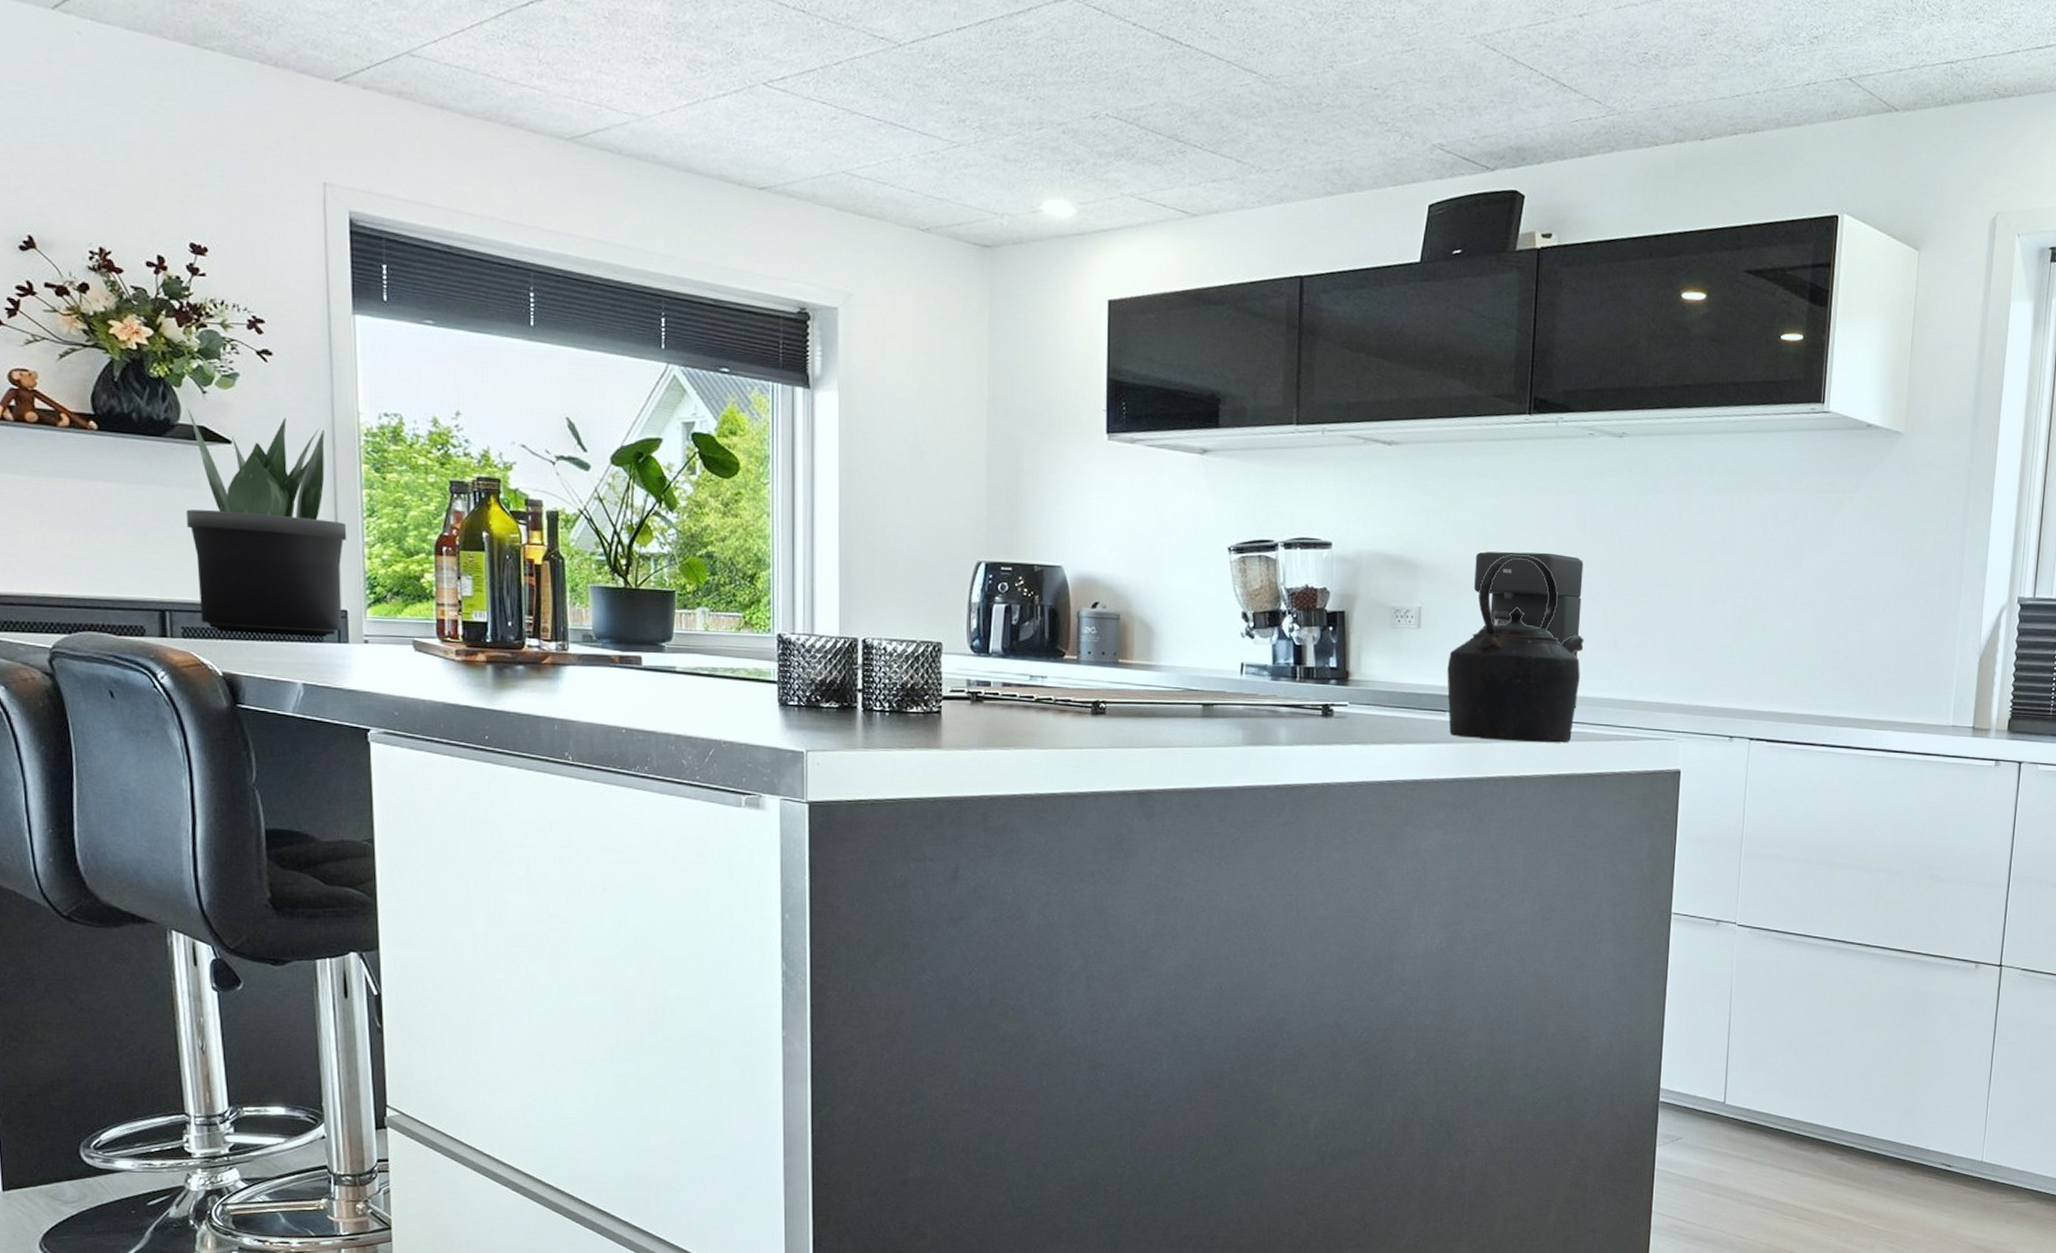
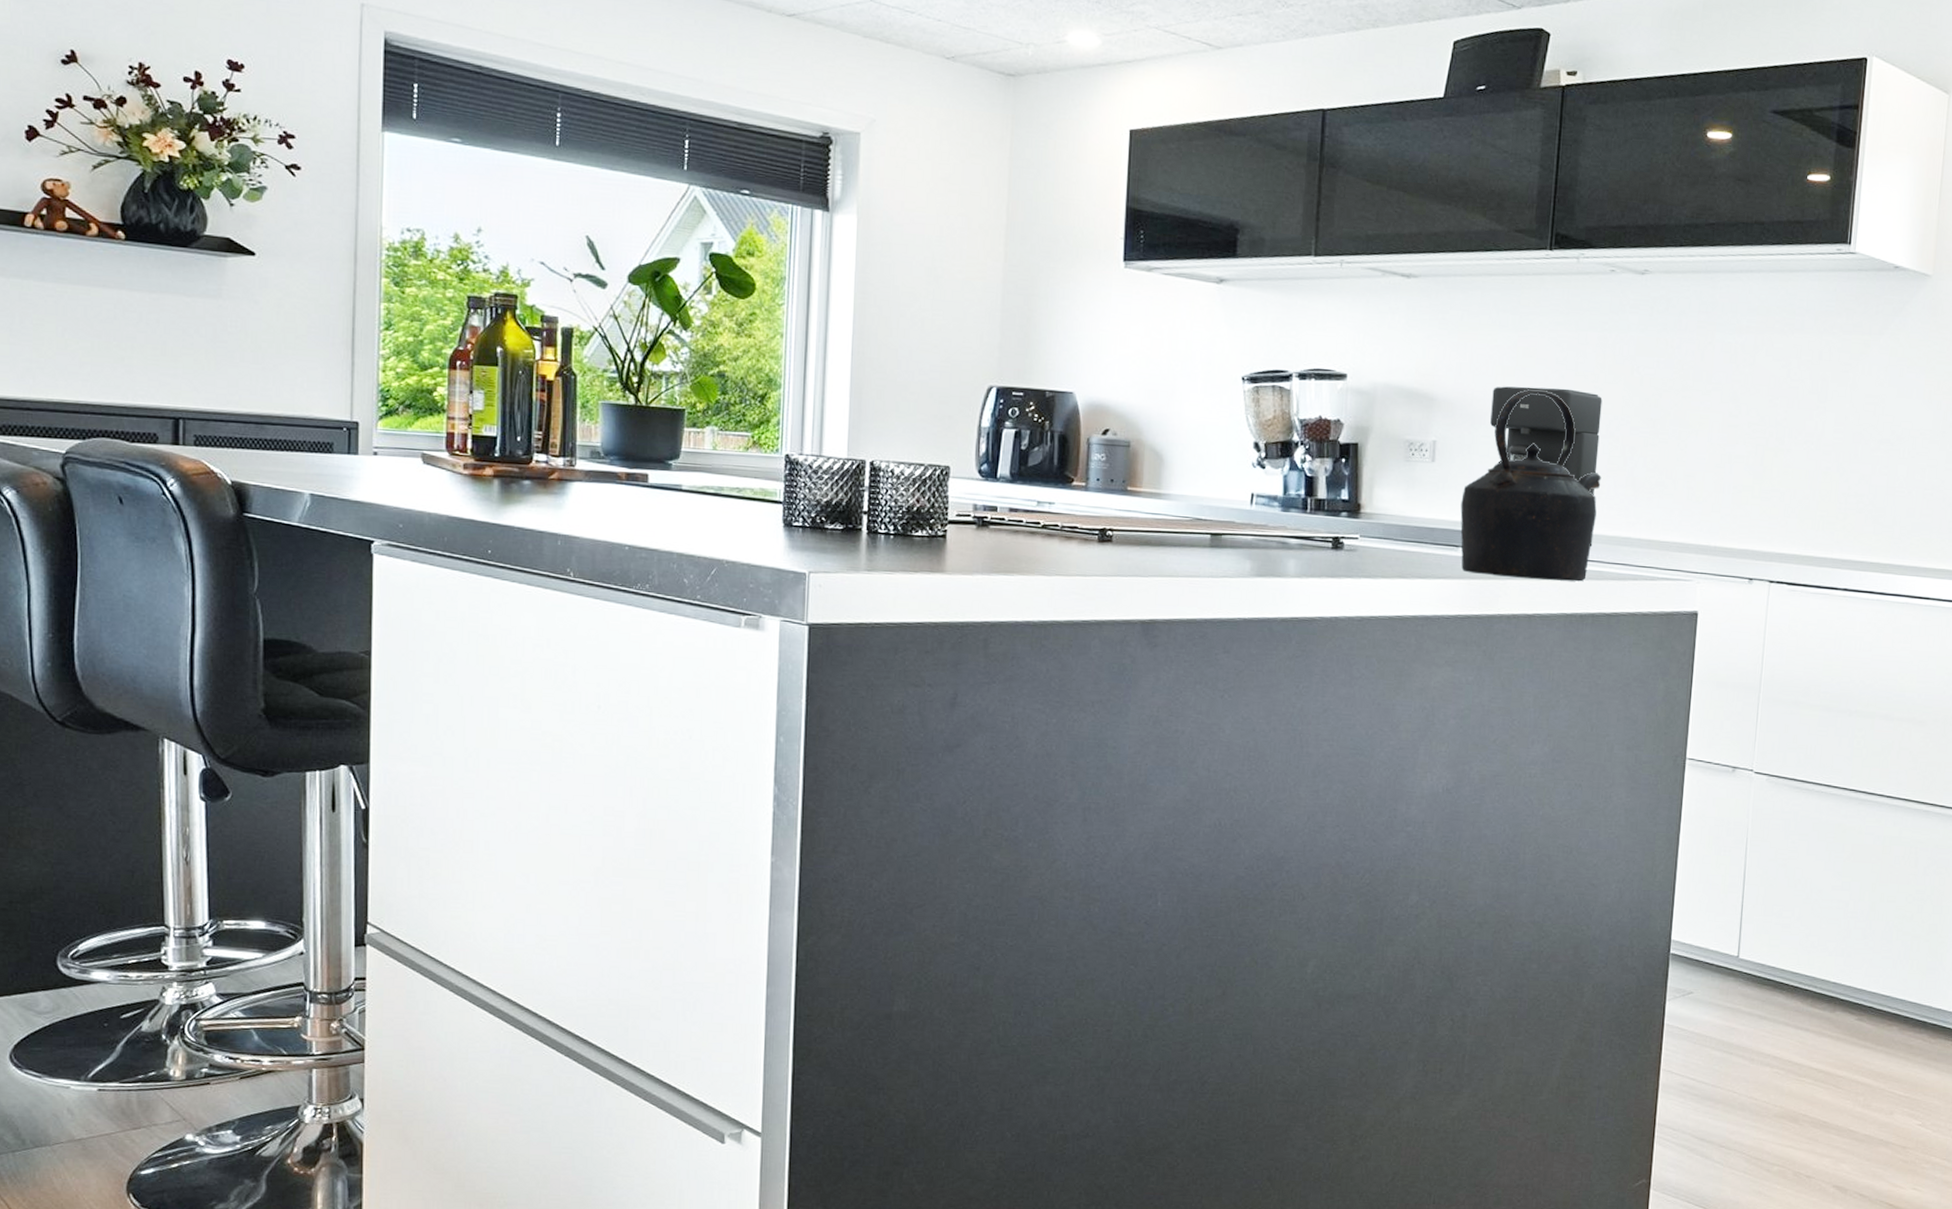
planter: present [186,408,347,638] -> none [206,220,363,449]

